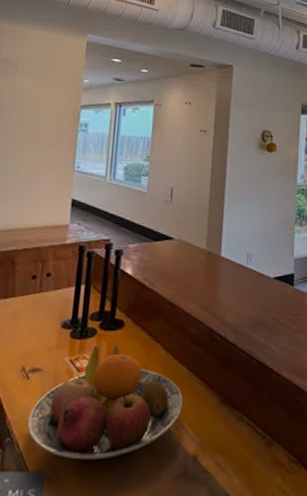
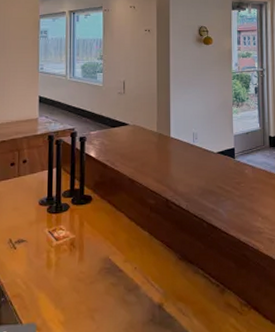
fruit bowl: present [27,345,184,460] -> none [17,217,148,313]

